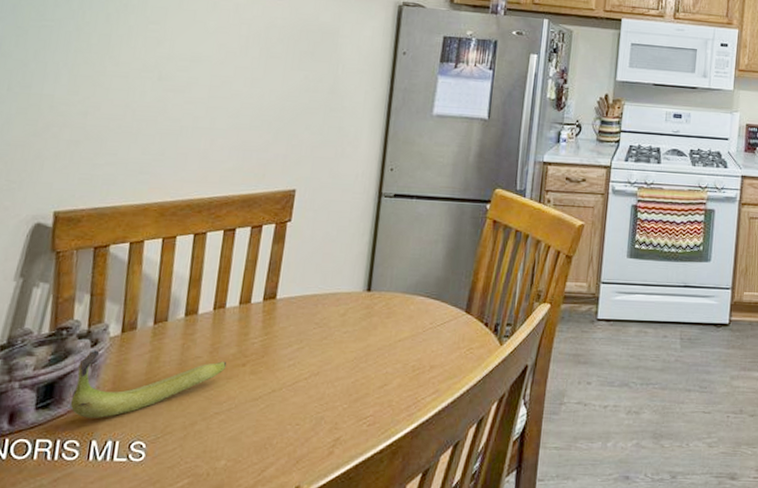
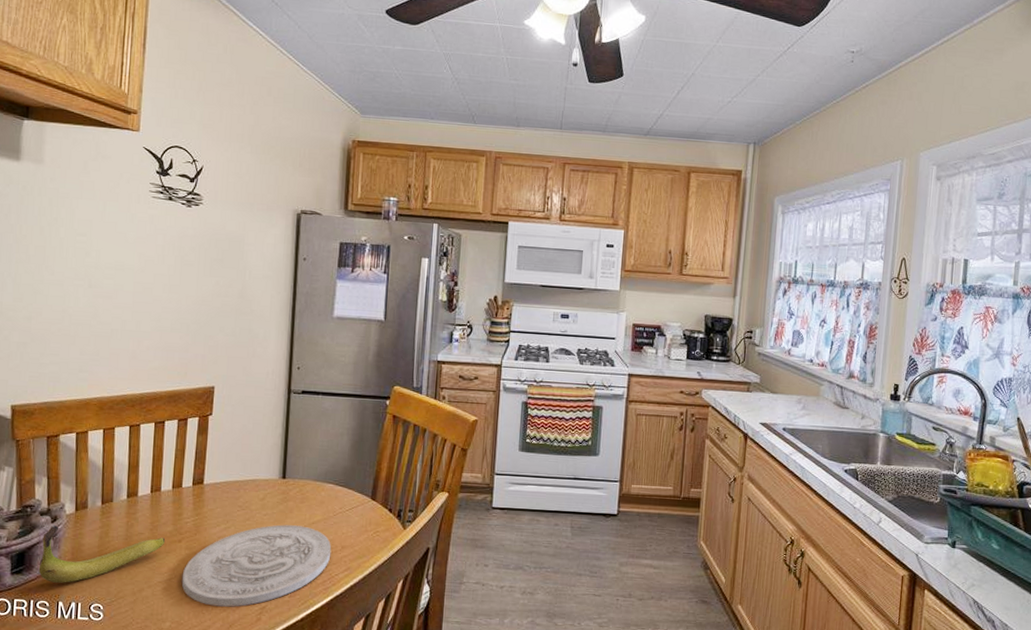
plate: none [242,343,419,440] -> present [181,524,332,607]

